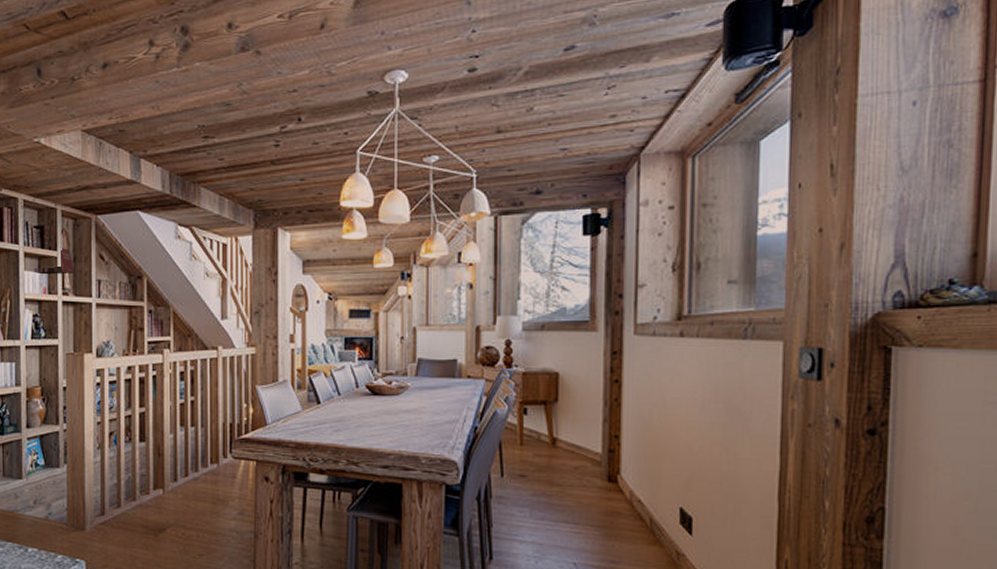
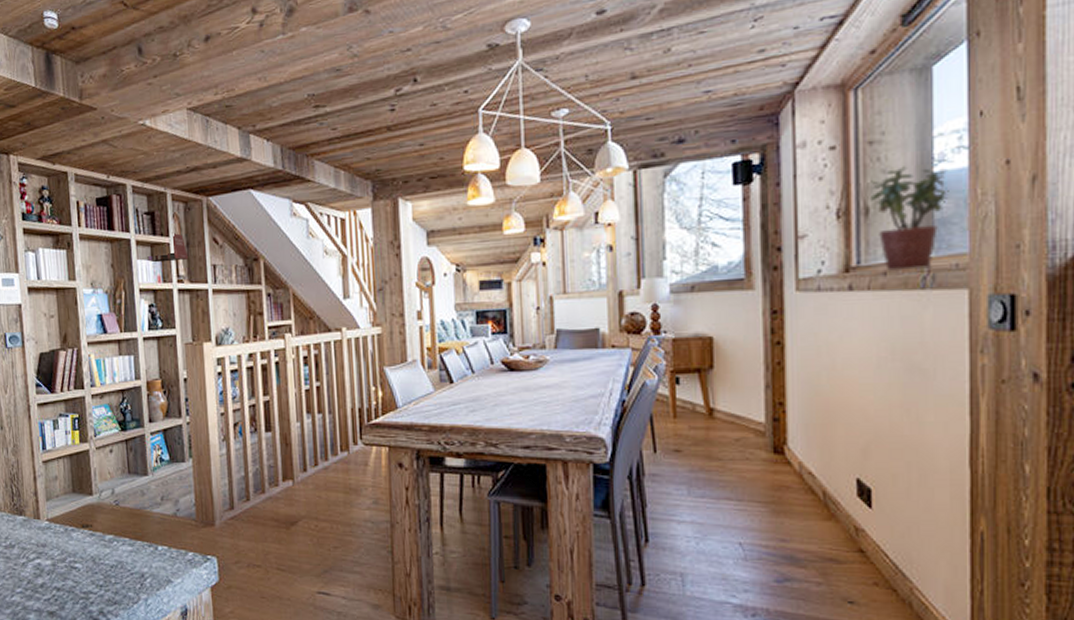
potted plant: none [702,228,771,322] -> present [870,166,949,272]

